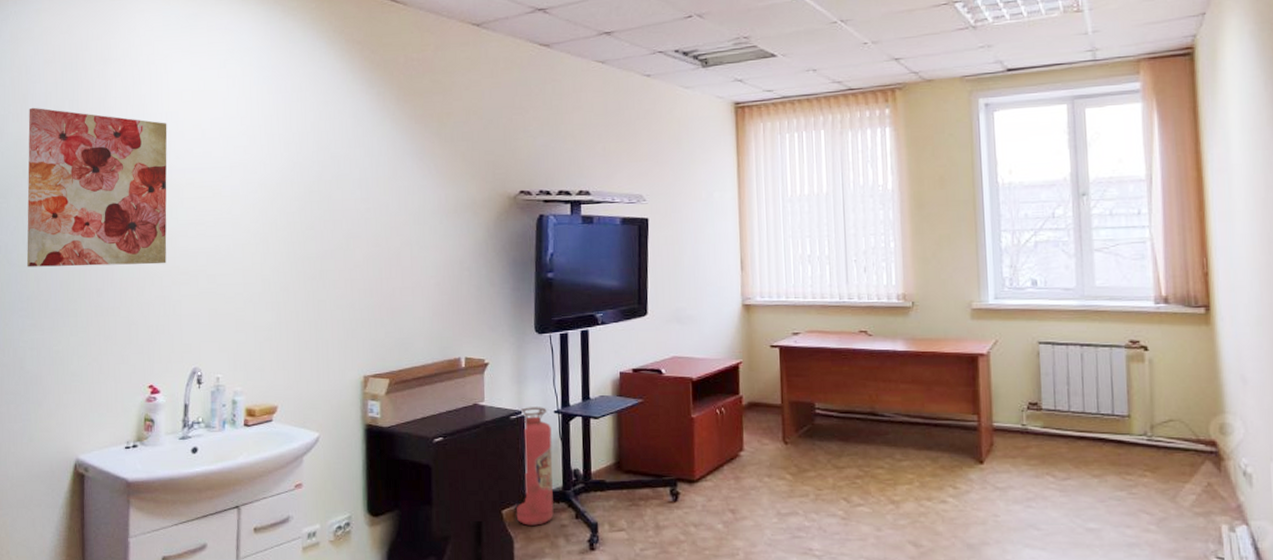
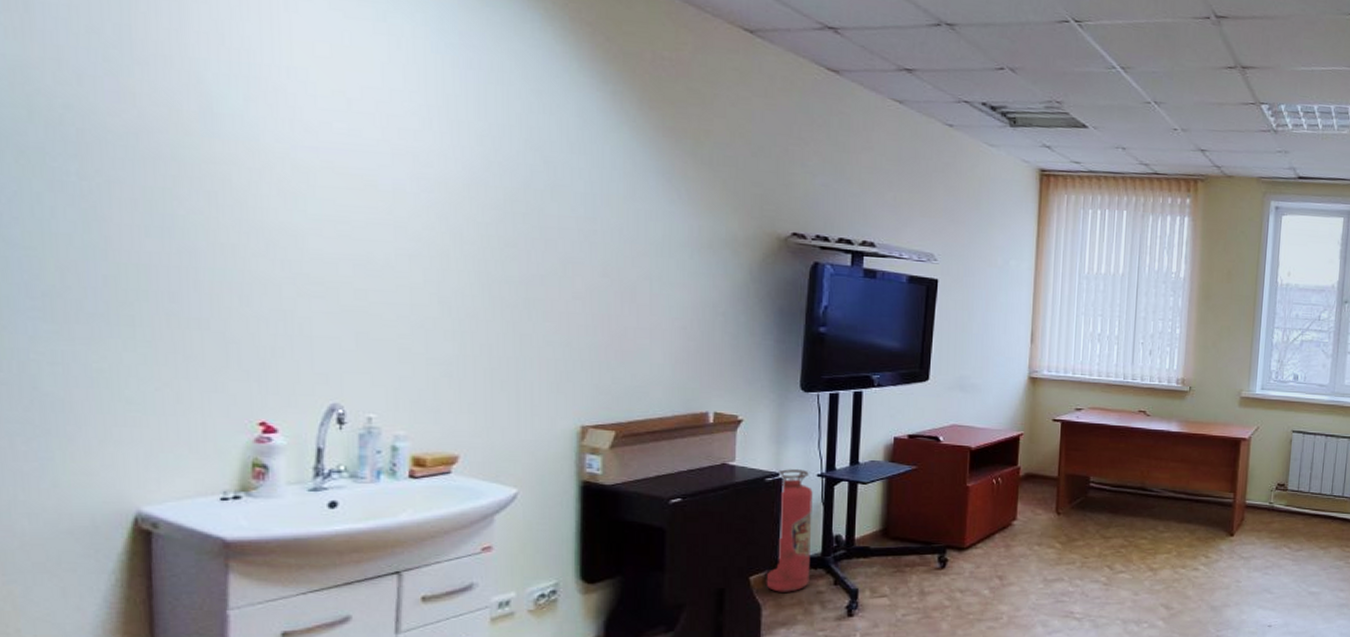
wall art: present [26,107,168,267] -> none [36,22,289,269]

